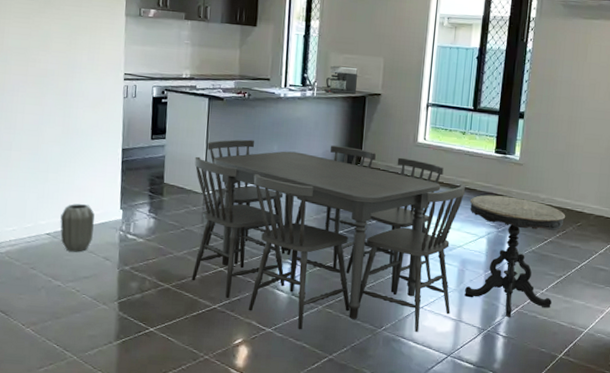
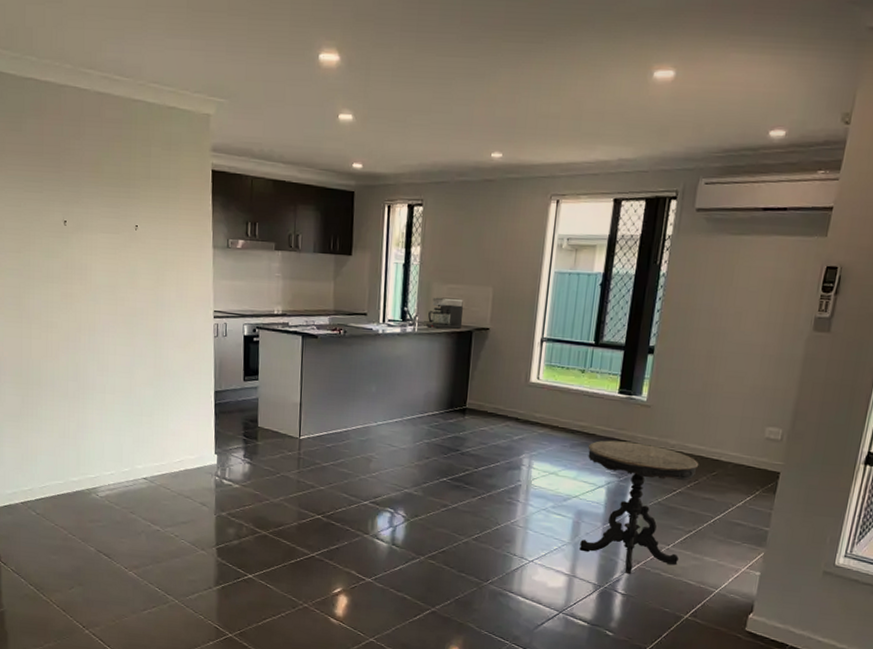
vase: present [60,203,95,252] -> none [156,447,190,497]
dining table: present [191,139,465,332] -> none [289,380,583,587]

